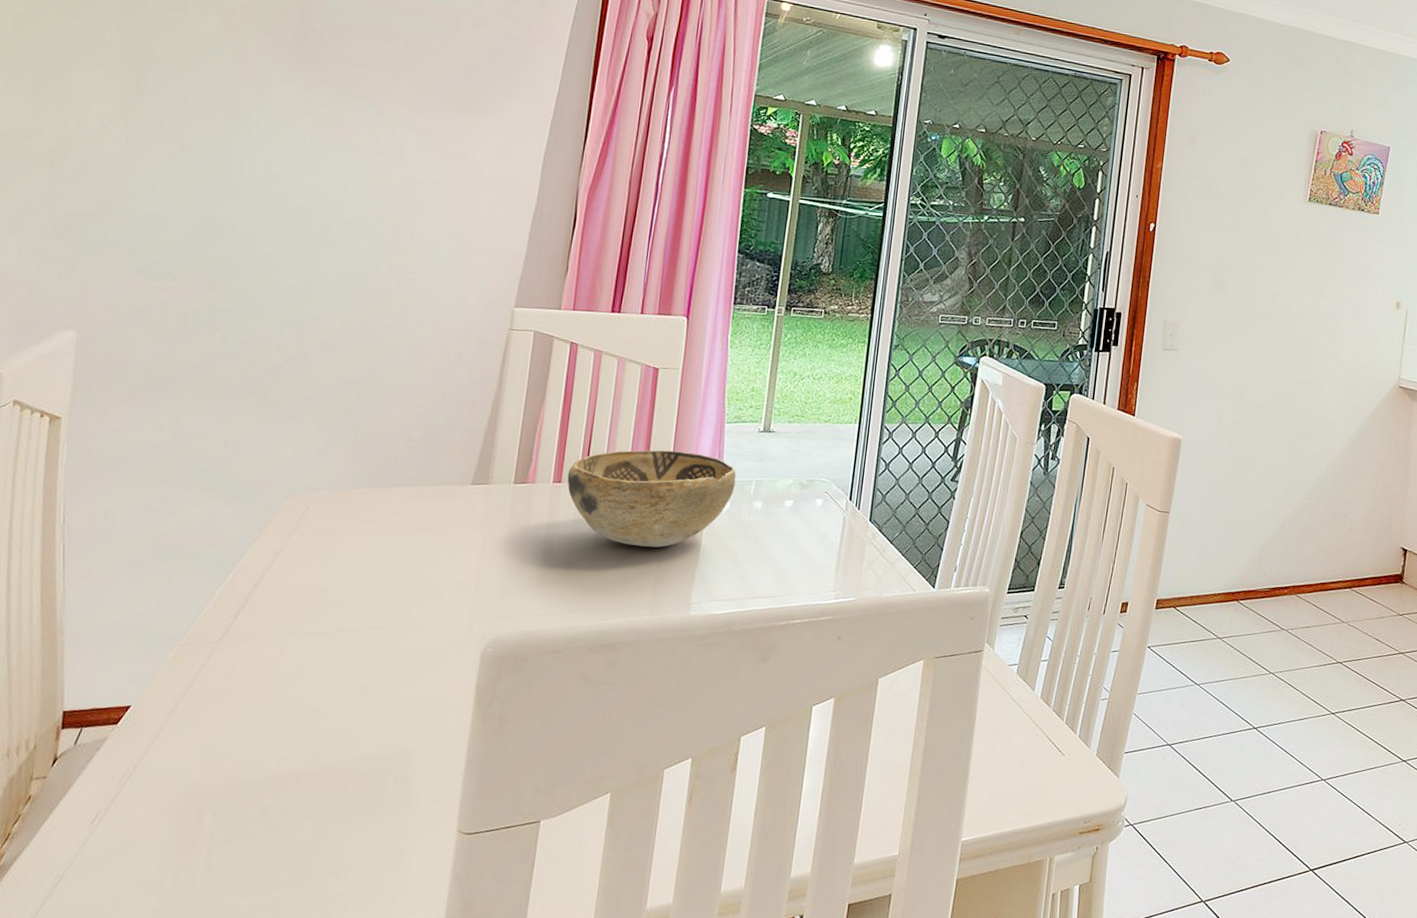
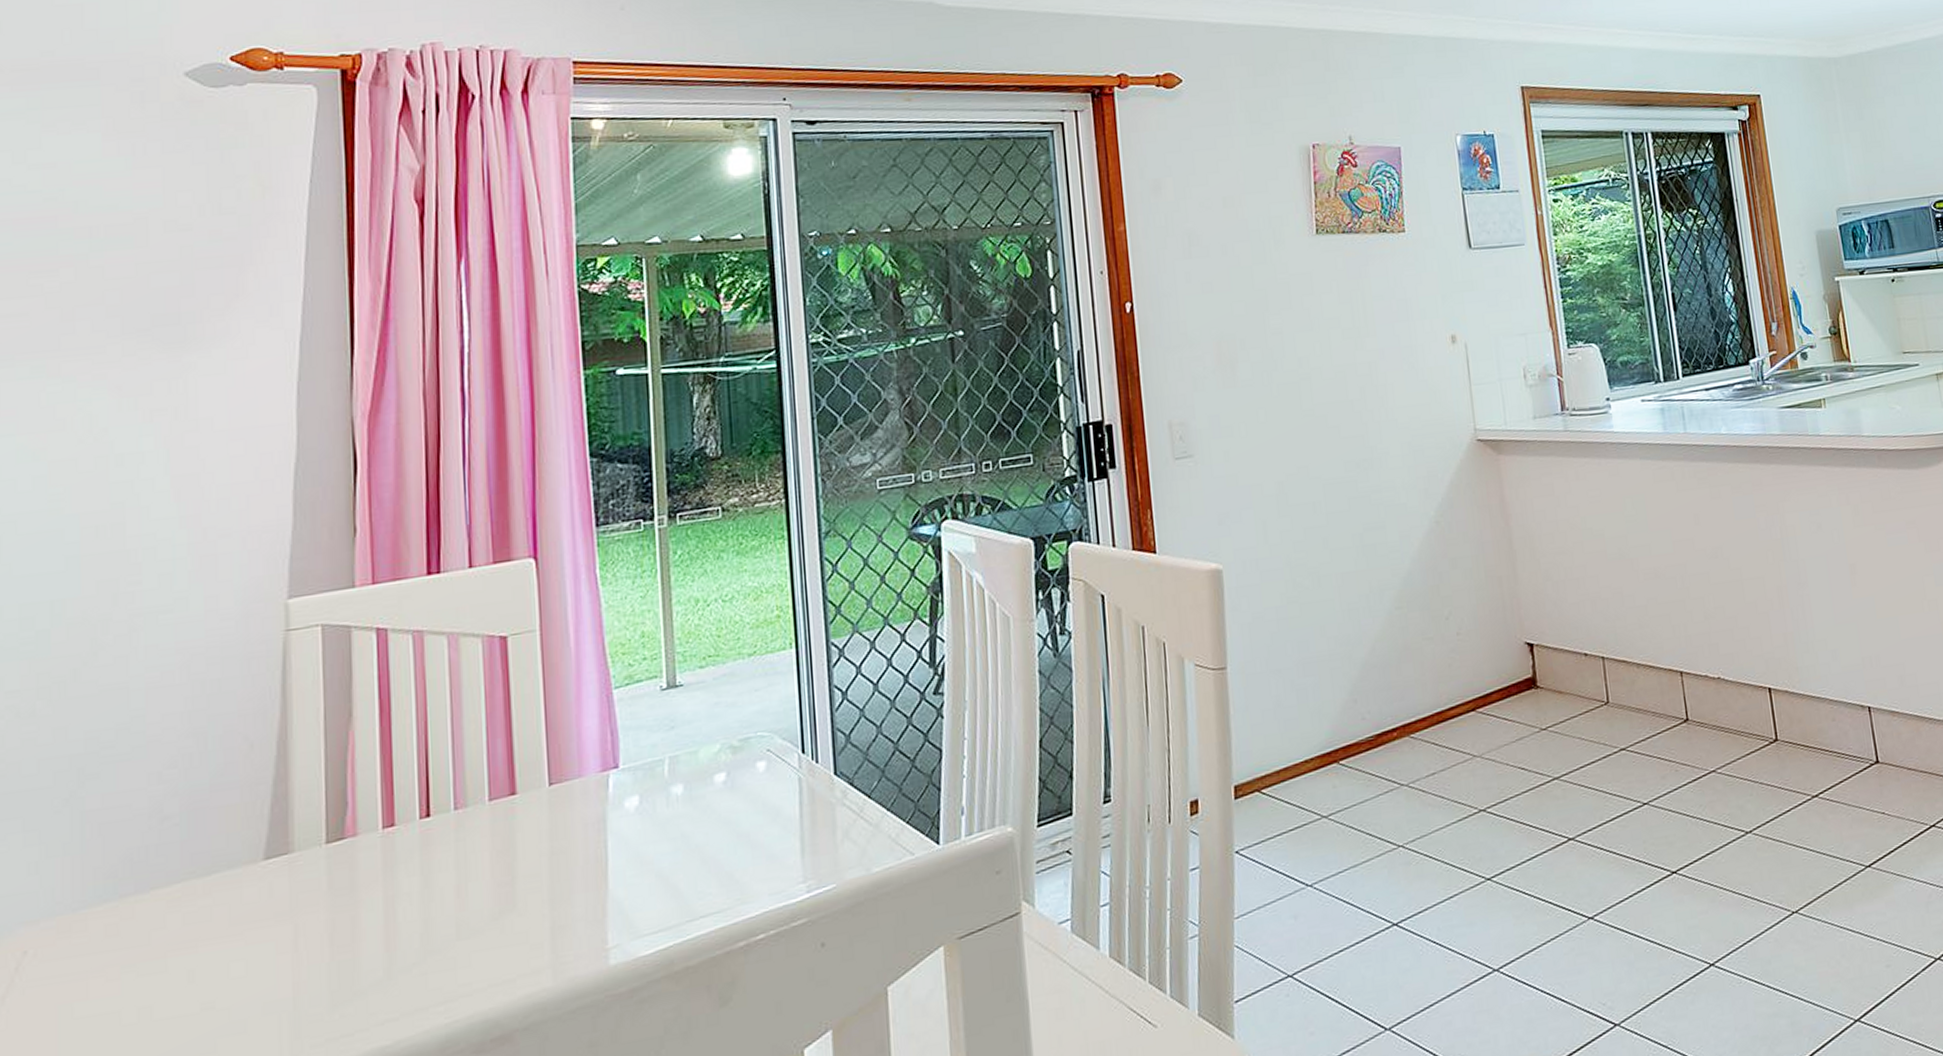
decorative bowl: present [567,449,737,548] -> none [402,739,642,891]

